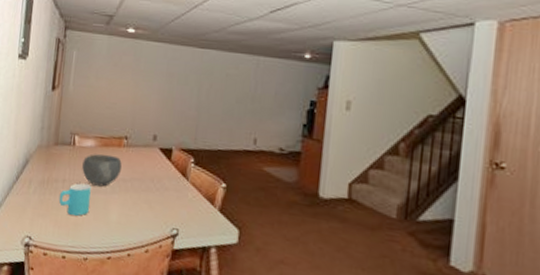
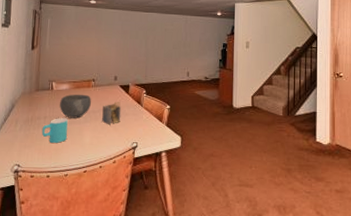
napkin holder: none [134,169,160,201] -> present [102,101,122,125]

